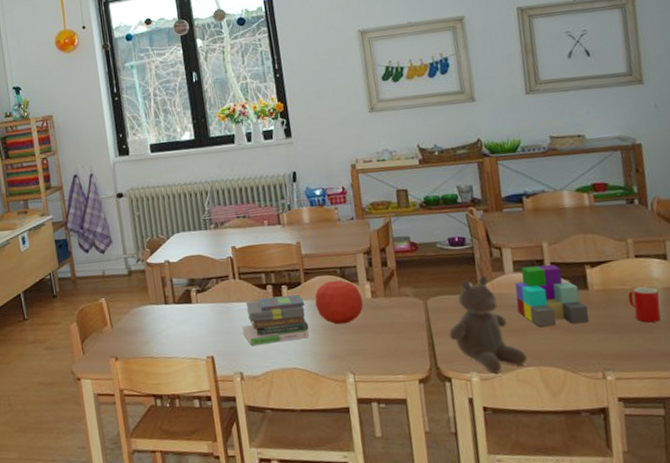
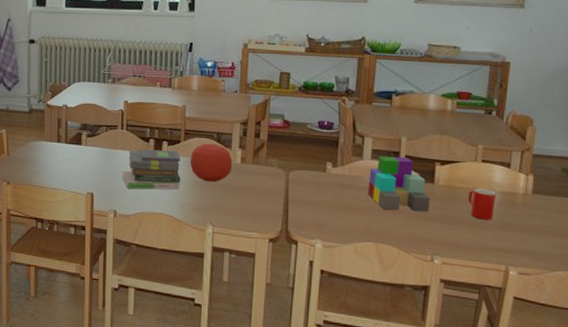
stuffed animal: present [448,275,527,373] -> none [303,158,367,243]

